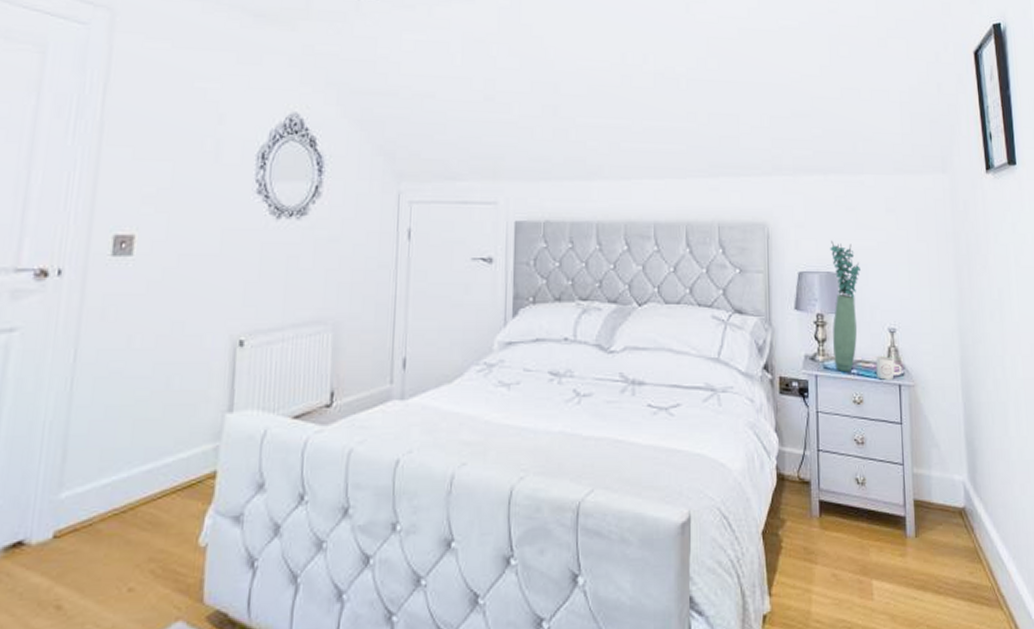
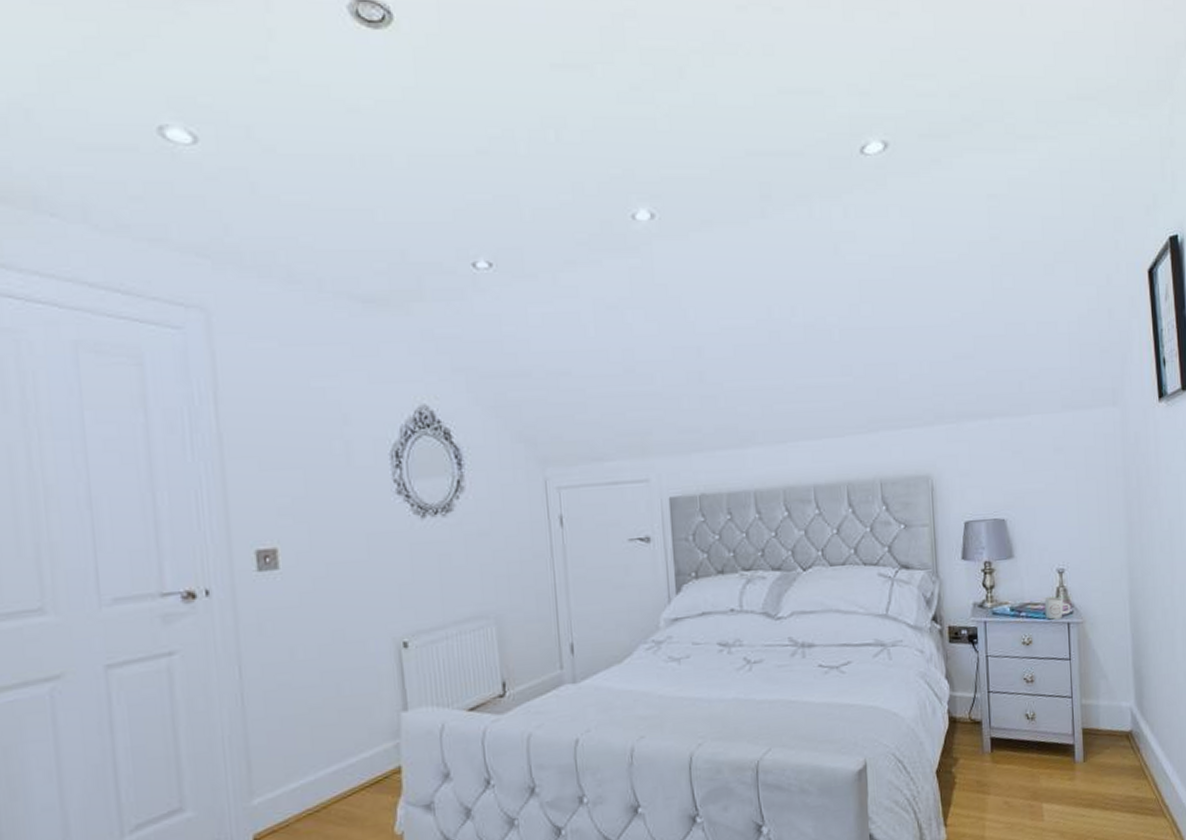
vase: present [830,240,860,373] -> none [996,486,1028,617]

